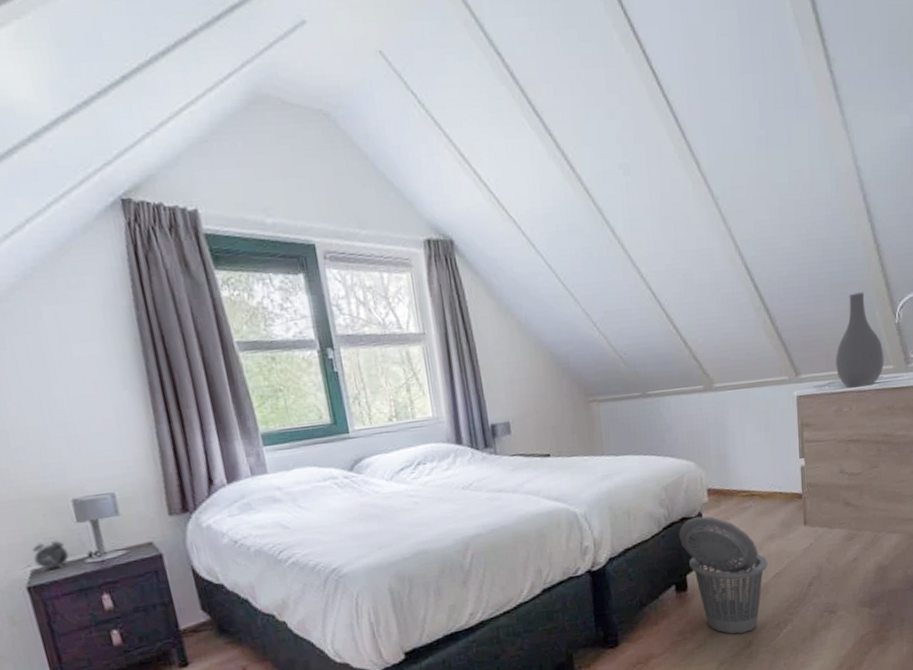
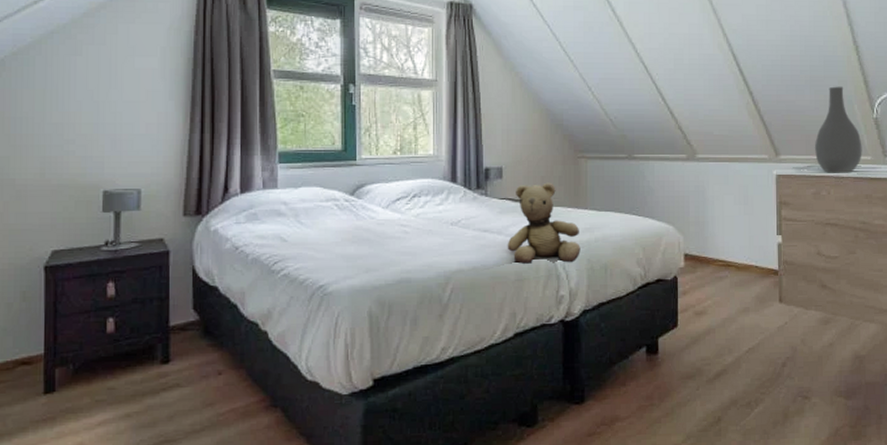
alarm clock: present [32,537,69,572] -> none [58,223,89,254]
teddy bear: none [524,432,601,521] -> present [507,182,580,265]
laundry basket: present [678,516,768,635] -> none [653,280,741,407]

